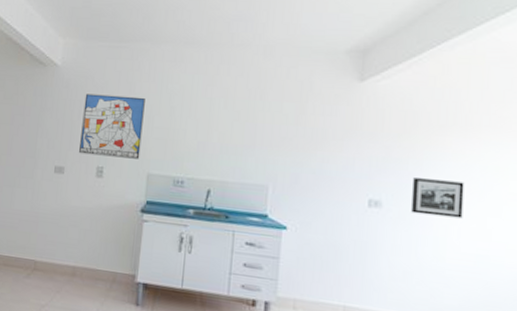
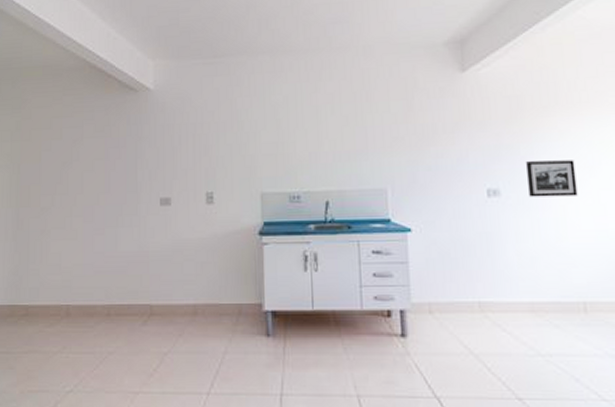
wall art: present [79,93,145,159] -> none [184,113,251,181]

